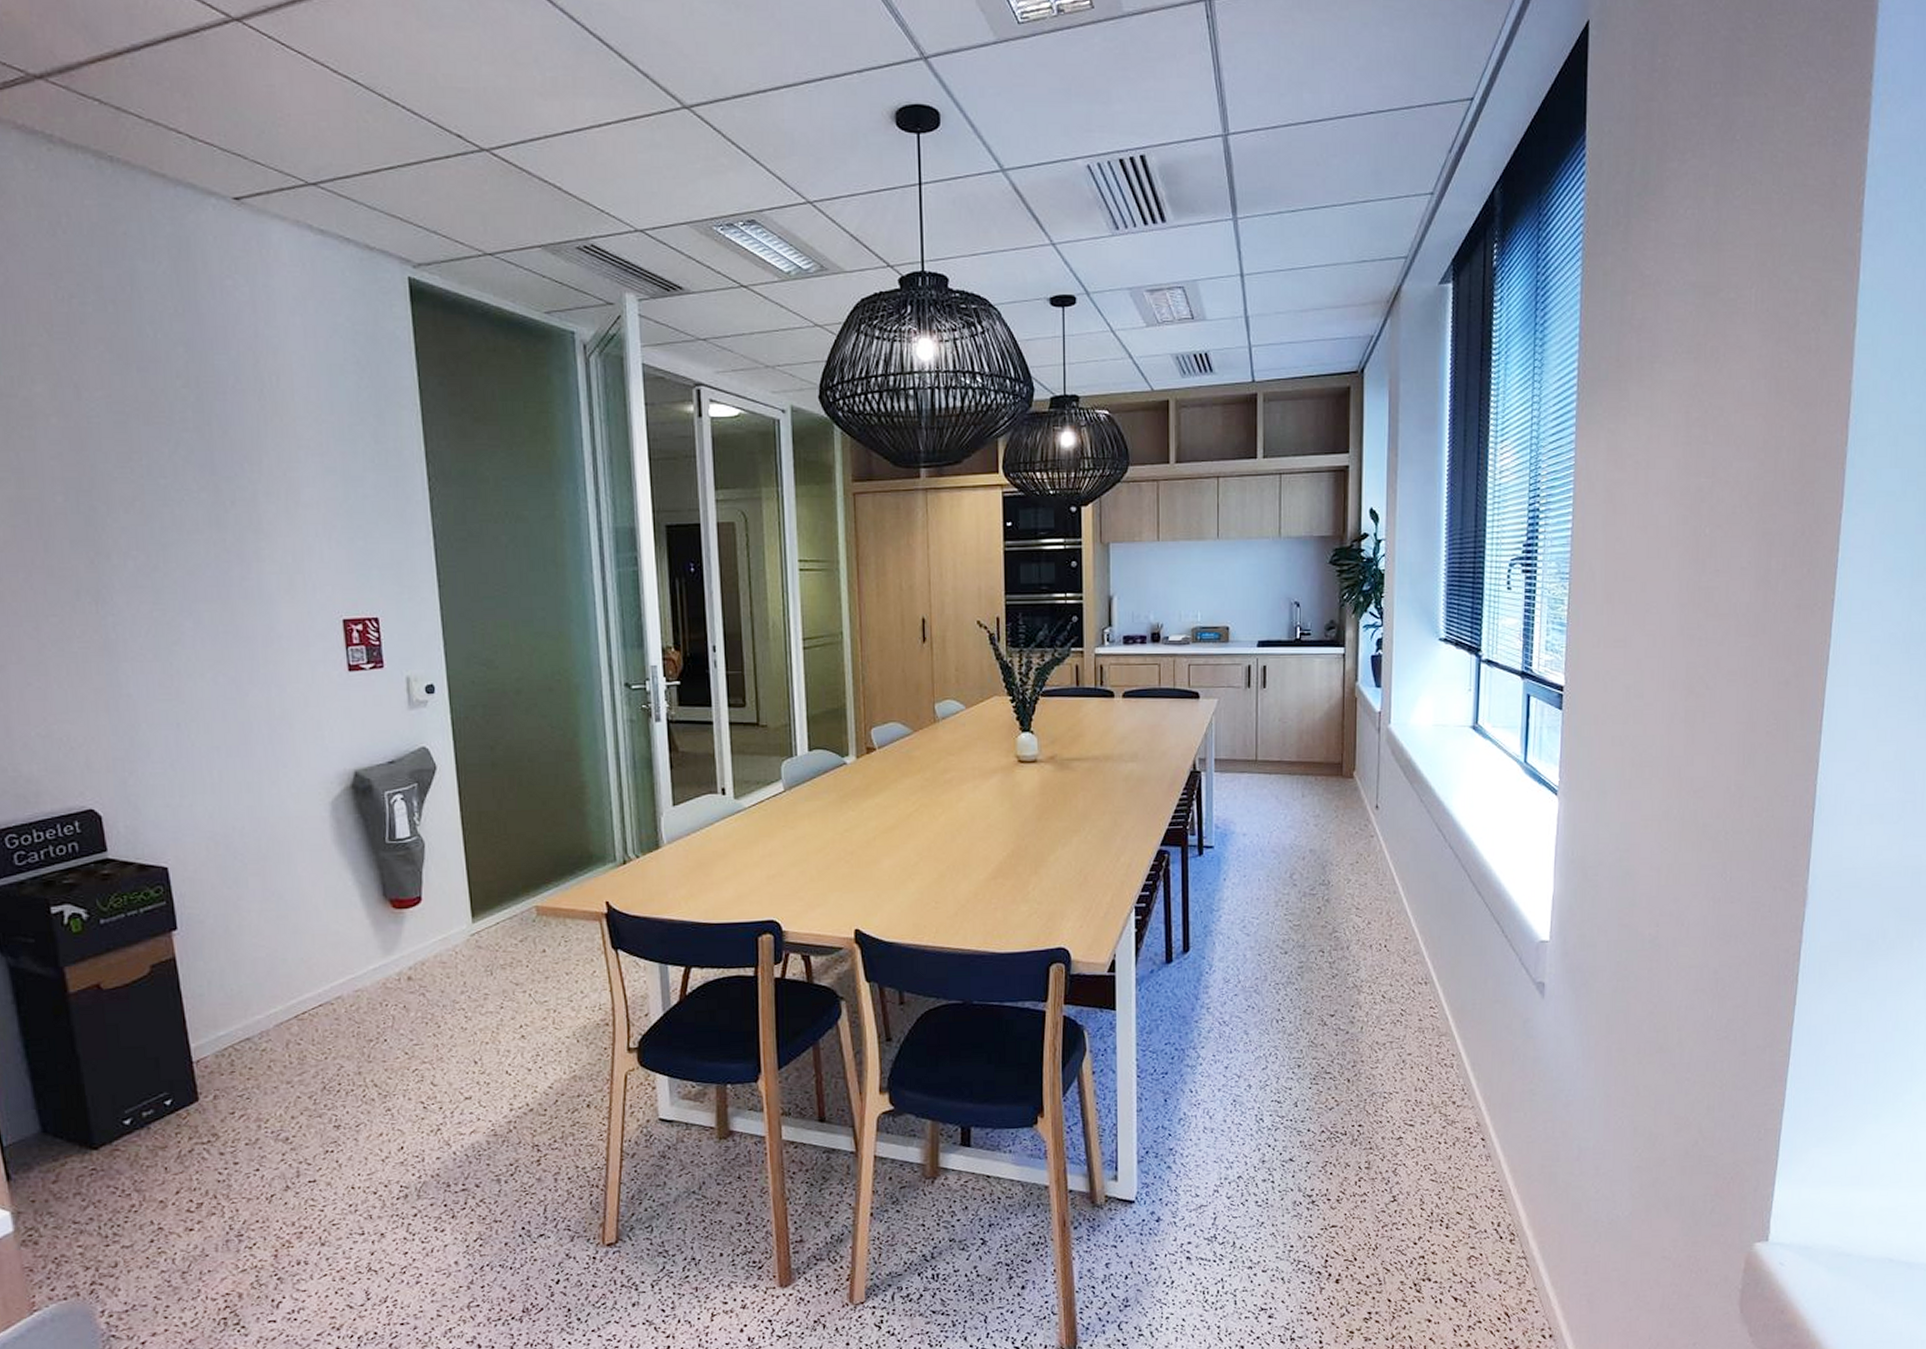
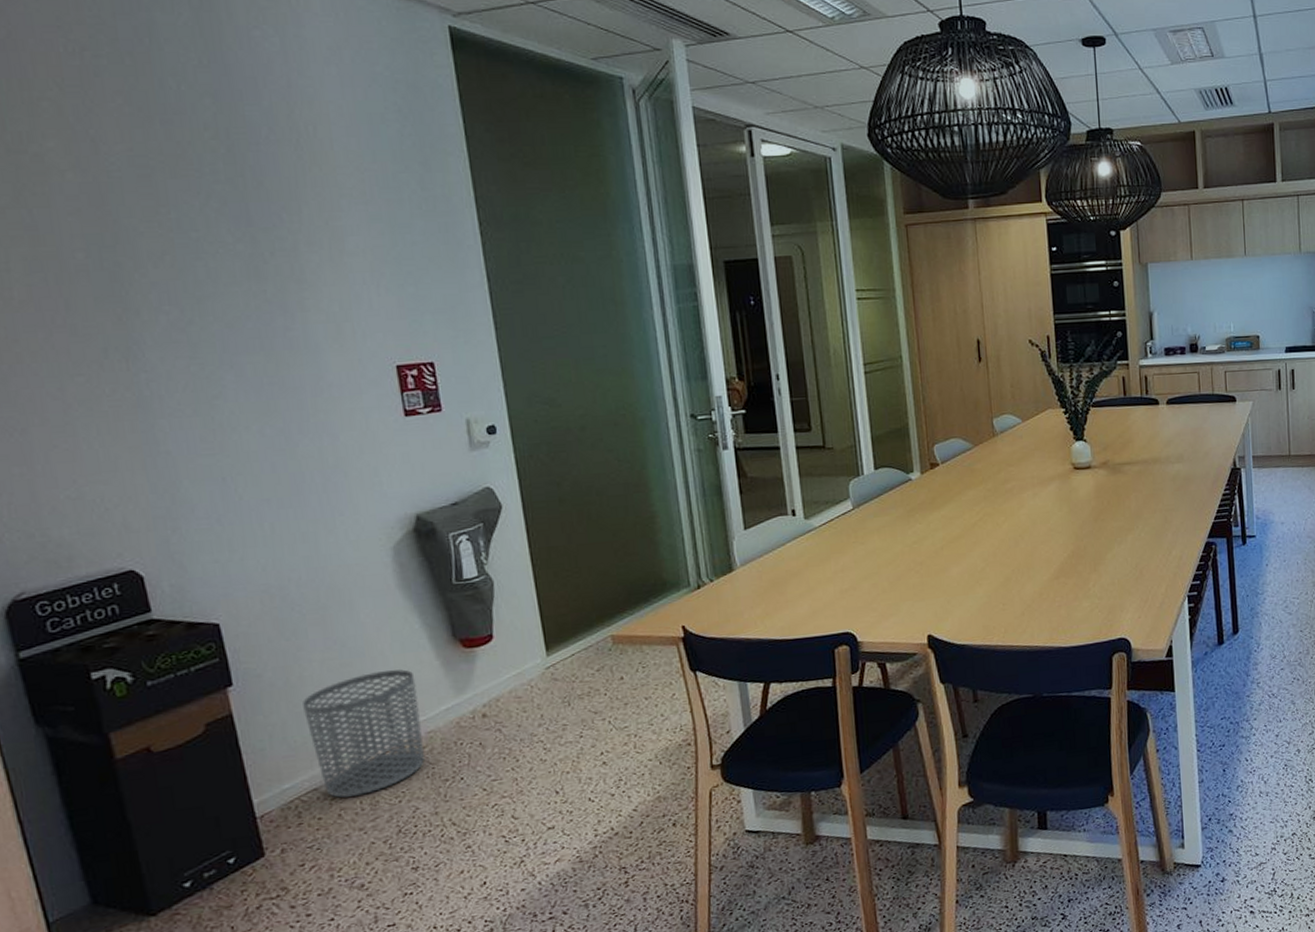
waste bin: none [240,926,352,1049] -> present [303,669,425,798]

